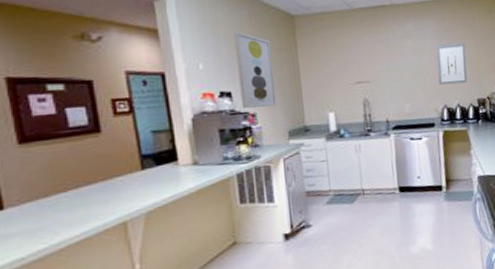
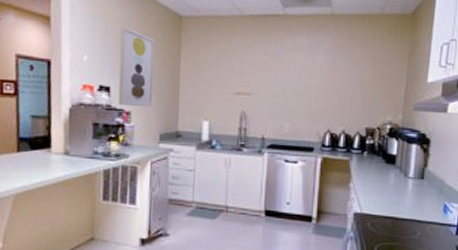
wall art: present [436,42,468,85] -> none [325,63,360,108]

